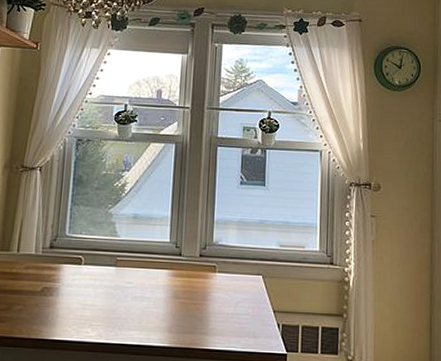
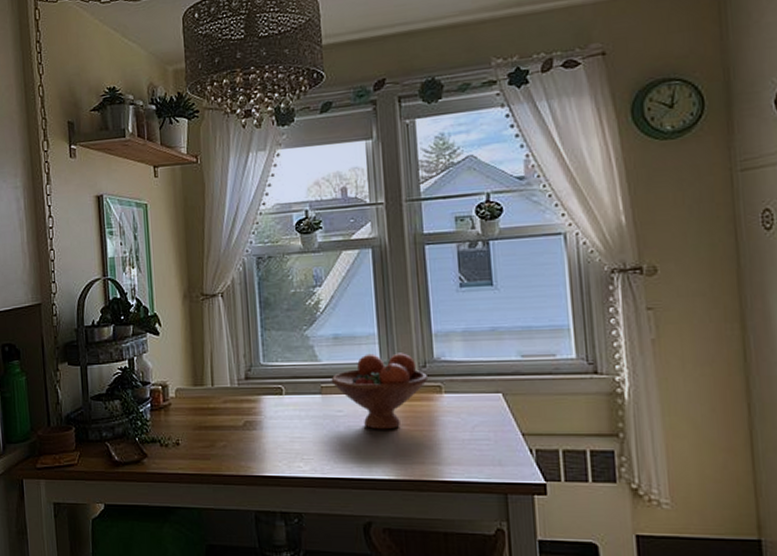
fruit bowl: none [126,233,207,302] -> present [331,353,429,430]

